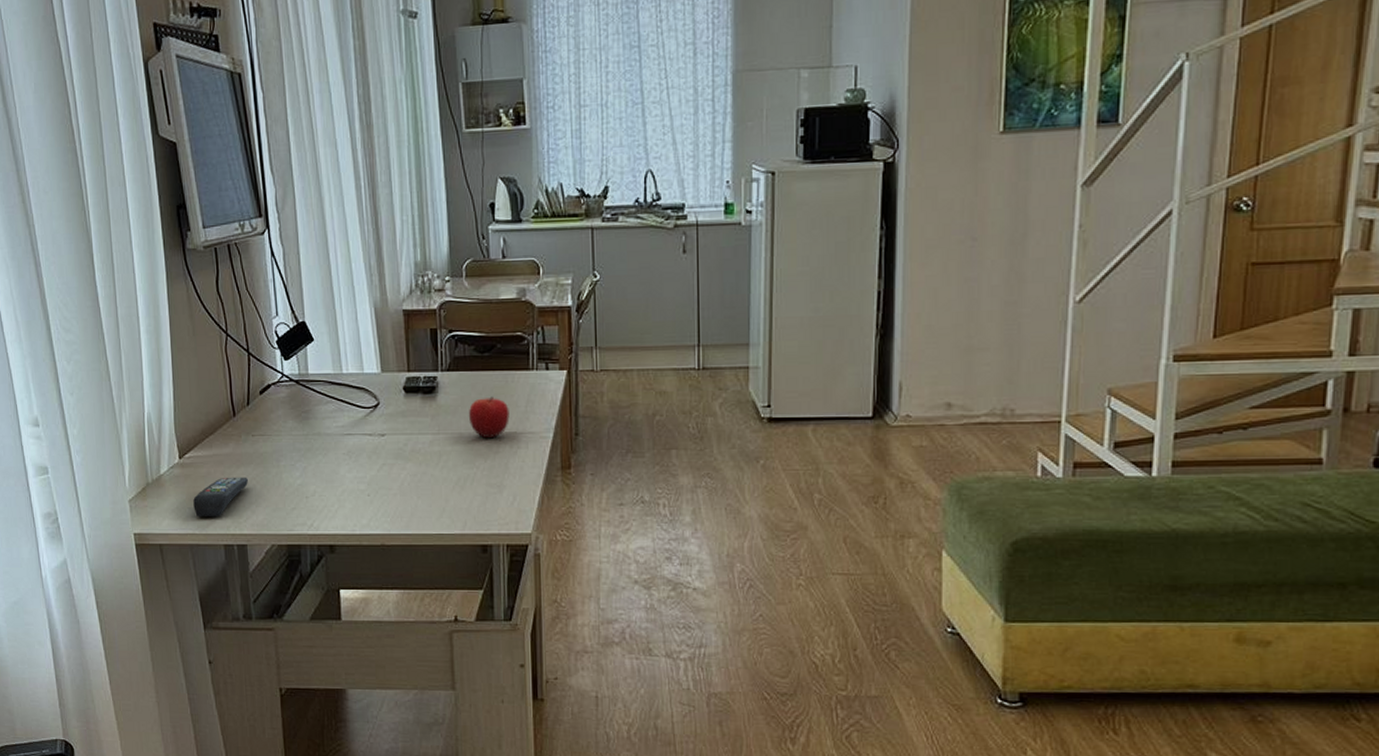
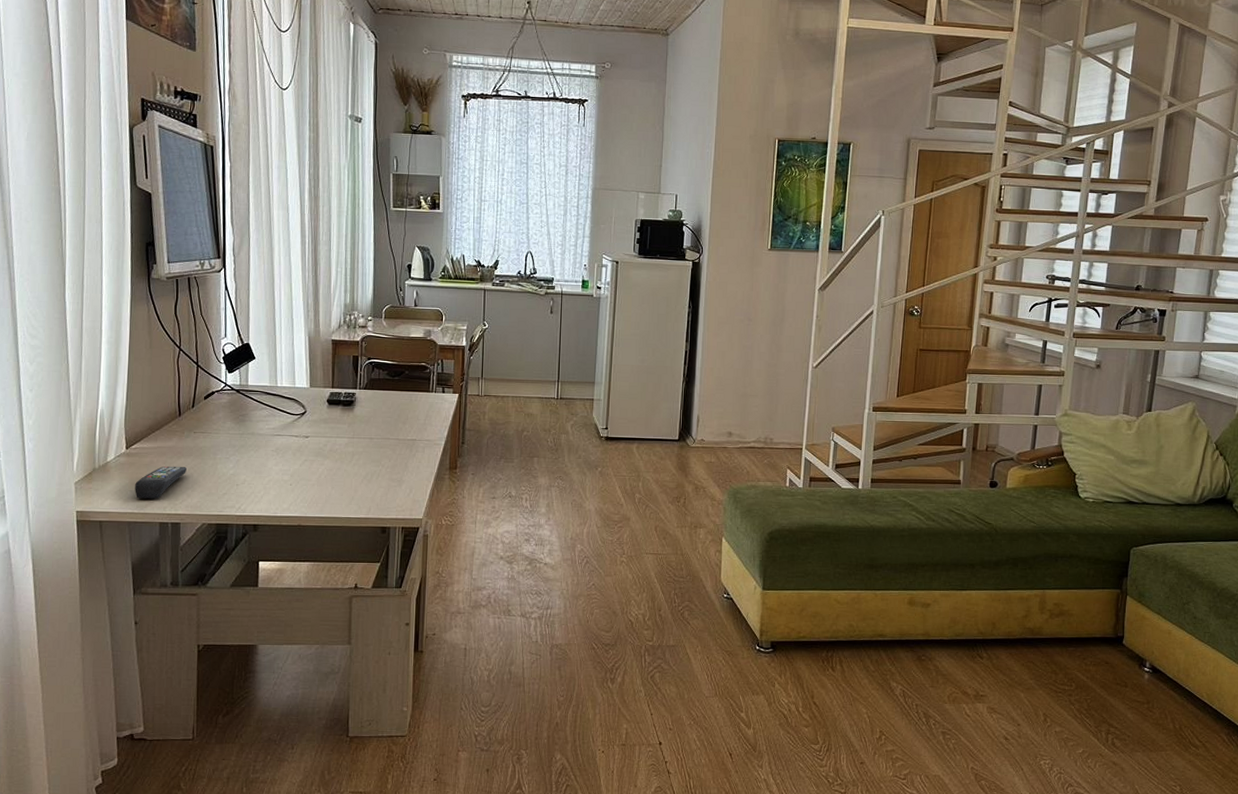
fruit: present [468,396,510,439] -> none [378,411,412,444]

